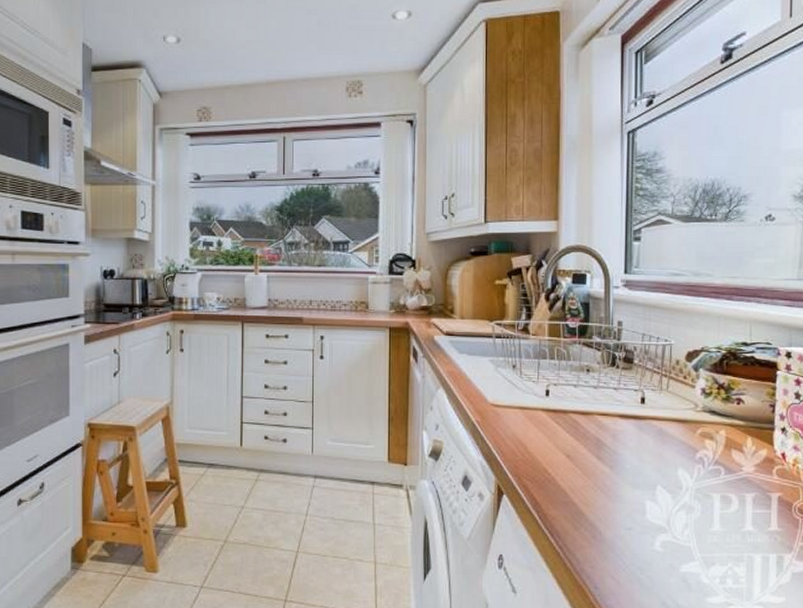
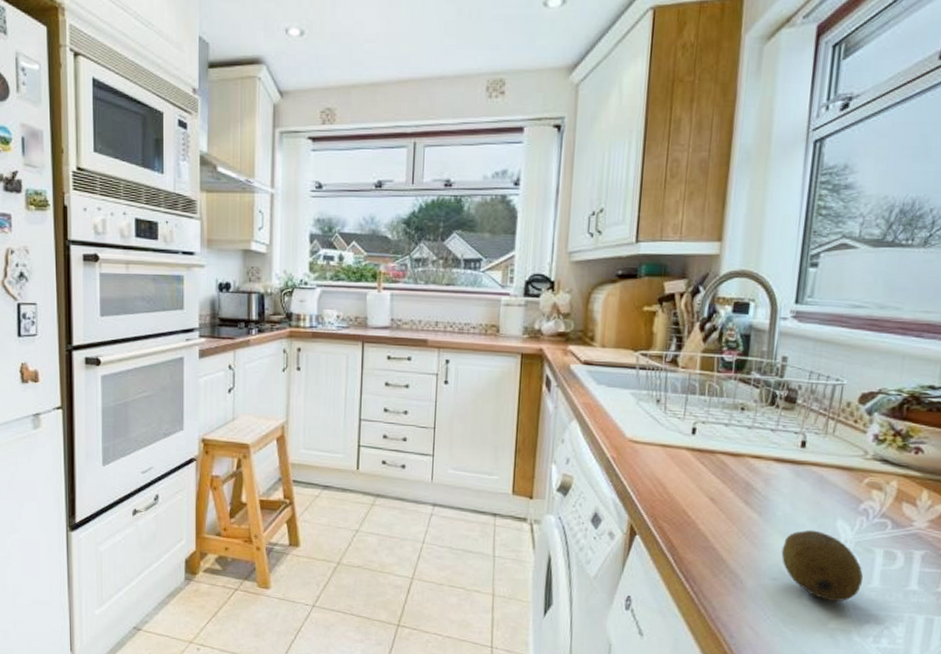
fruit: none [633,480,705,547] -> present [781,530,863,602]

